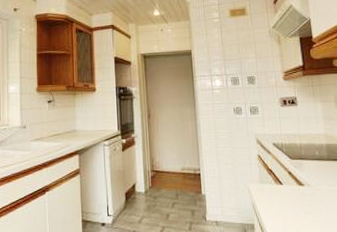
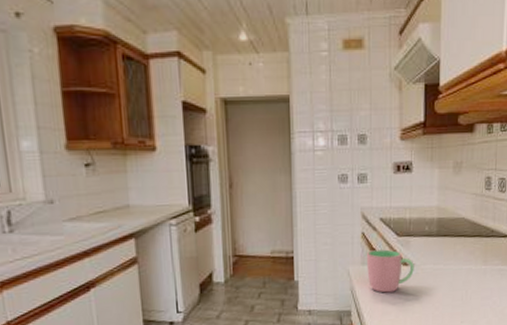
cup: none [263,170,310,210] -> present [366,249,414,293]

